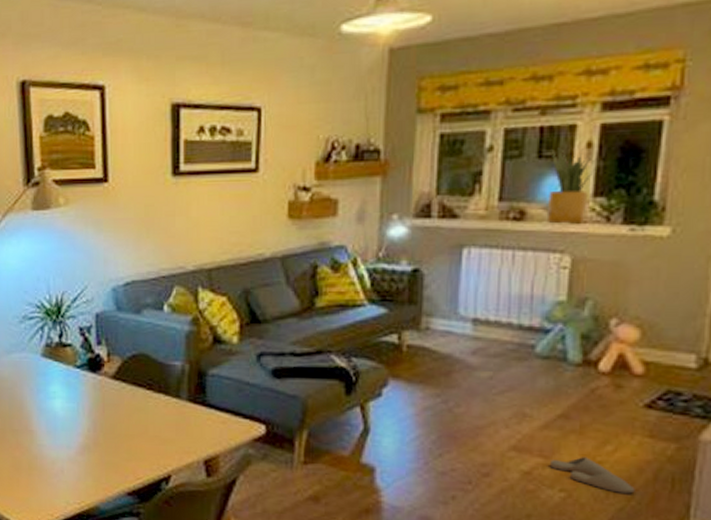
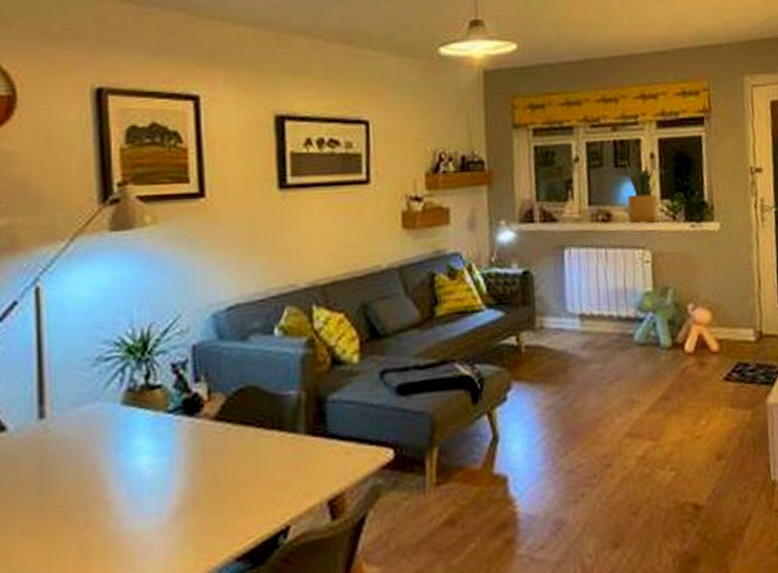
slippers: present [549,457,635,494] -> none [658,434,728,464]

